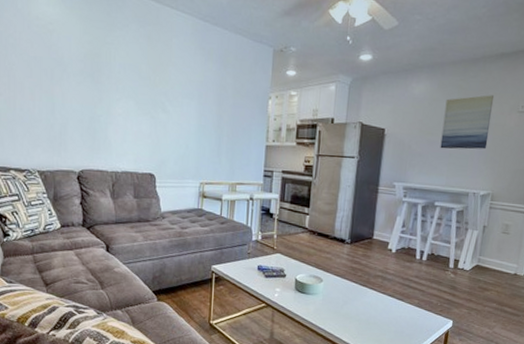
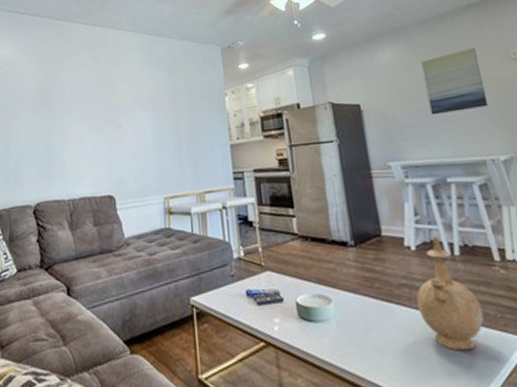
vase: none [384,245,430,325] -> present [416,236,484,351]

